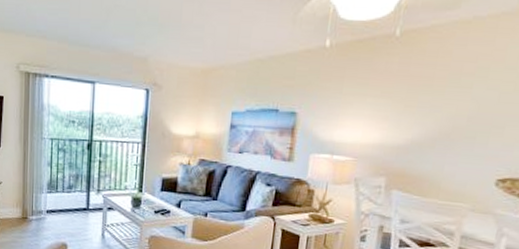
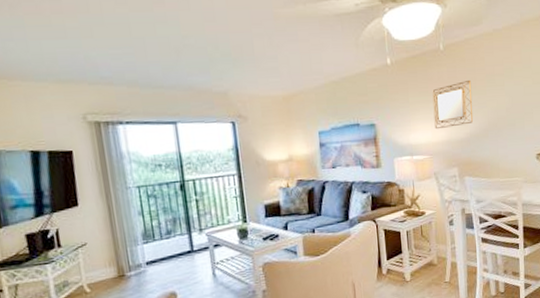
home mirror: none [367,75,428,130] -> present [432,79,474,130]

